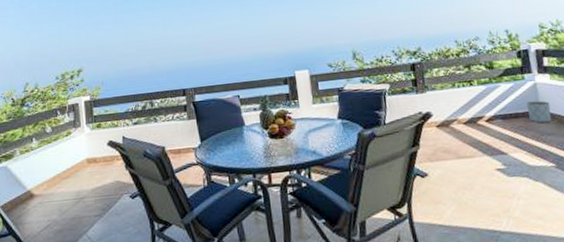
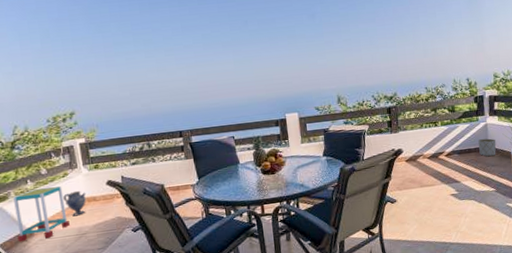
side table: none [18,146,69,205] -> present [13,186,70,243]
ceramic jug: none [65,150,87,179] -> present [63,190,86,217]

